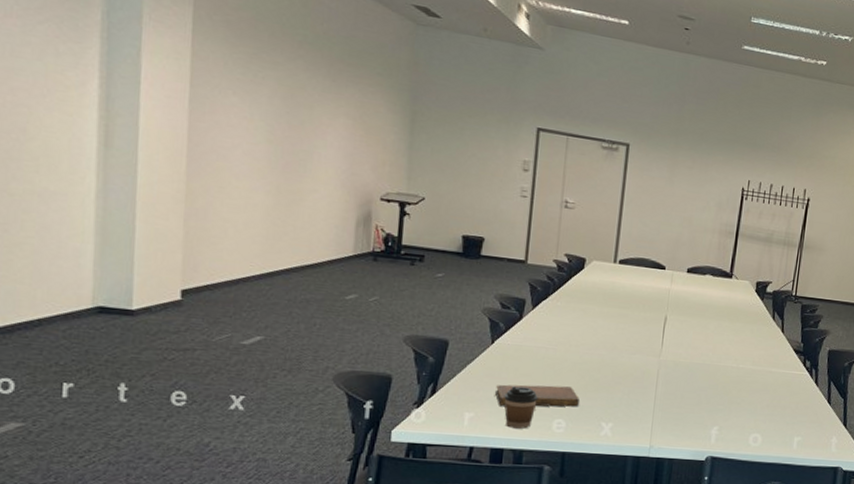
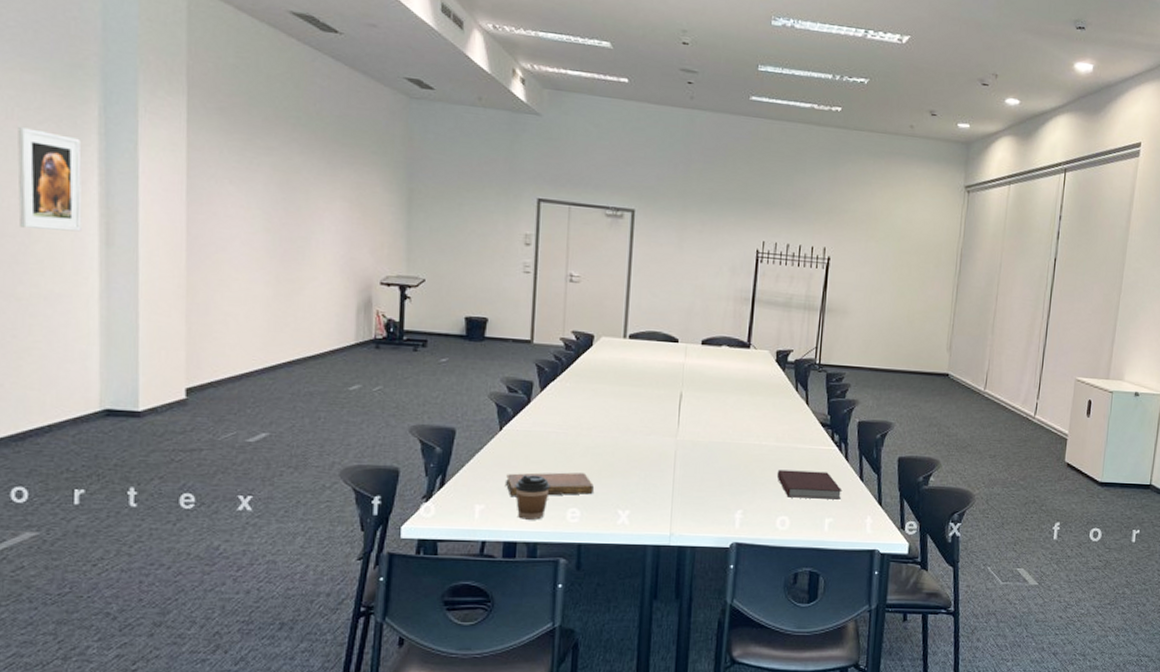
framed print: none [14,26,82,133] -> present [17,127,82,232]
notebook: none [751,391,811,420] -> present [776,469,843,500]

